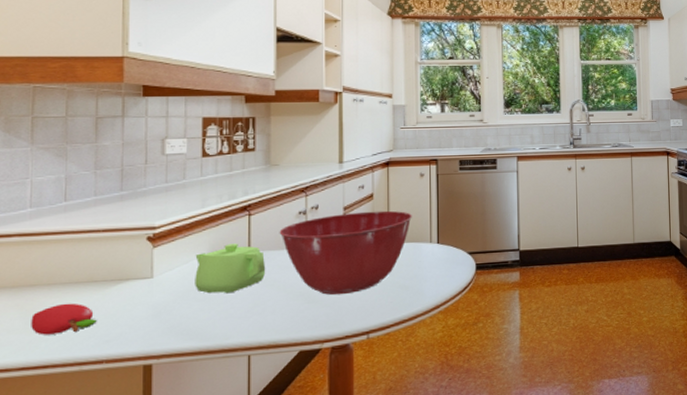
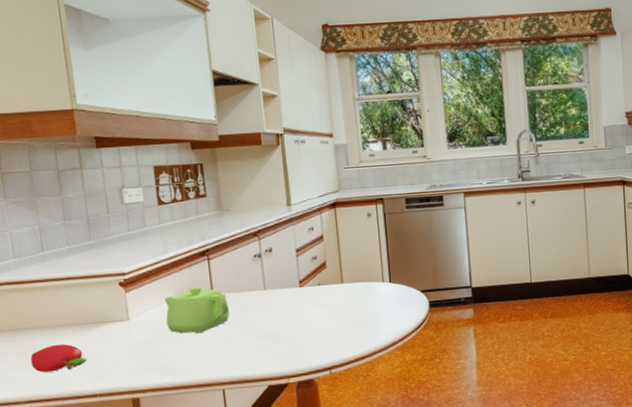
mixing bowl: present [279,210,412,296] -> none [237,251,363,334]

